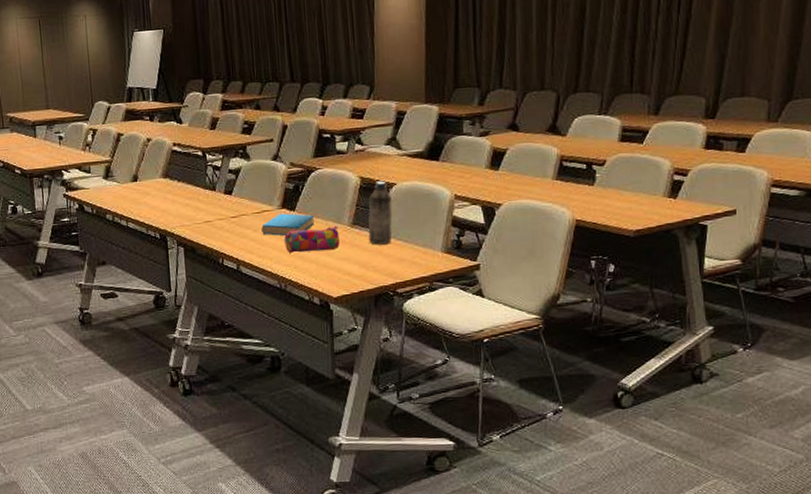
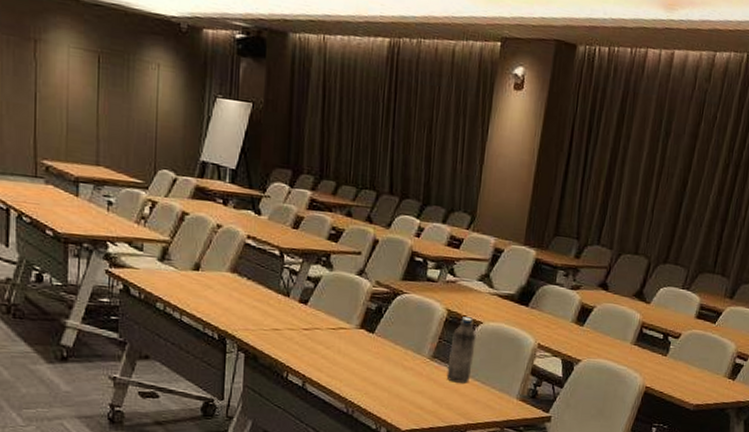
book: present [261,213,315,236] -> none [335,333,395,358]
pencil case: present [284,225,340,253] -> none [358,354,417,382]

